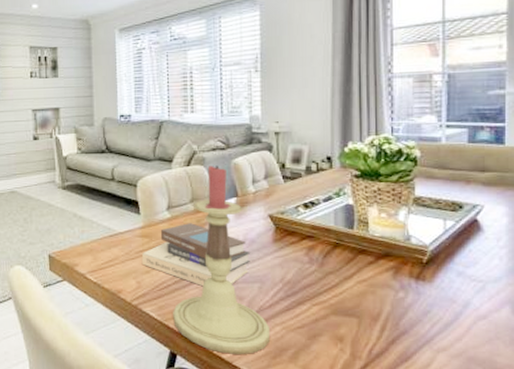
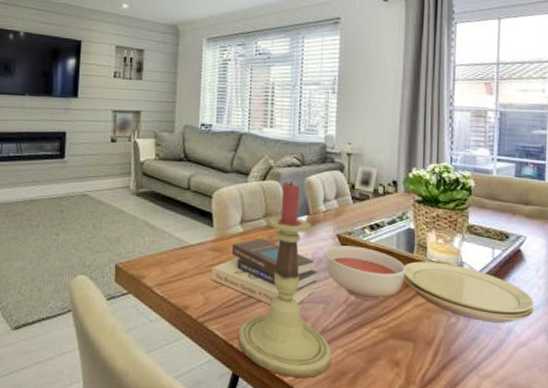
bowl: none [258,225,346,278] -> present [325,245,406,301]
plate: none [343,237,495,296] -> present [403,261,534,323]

